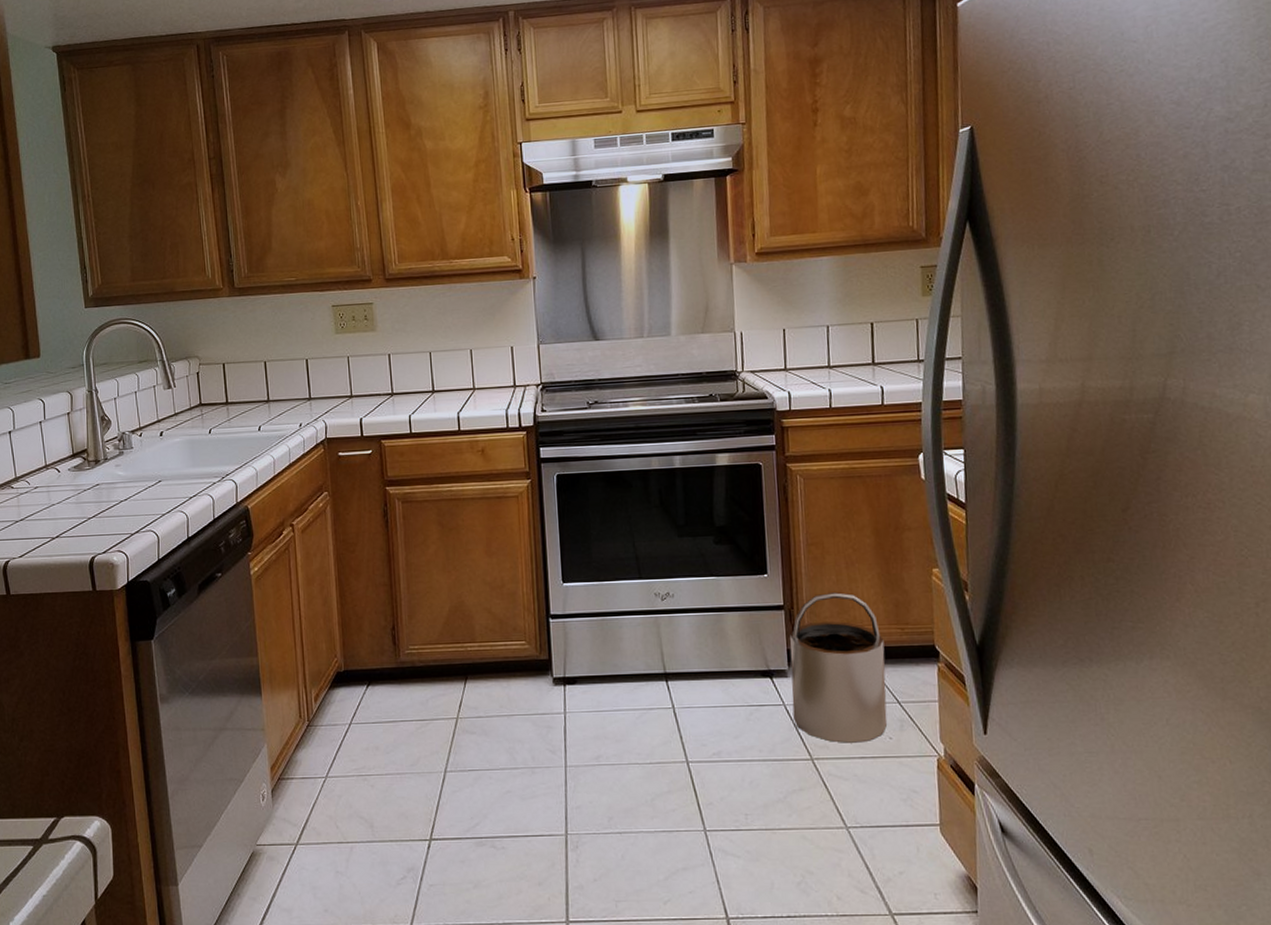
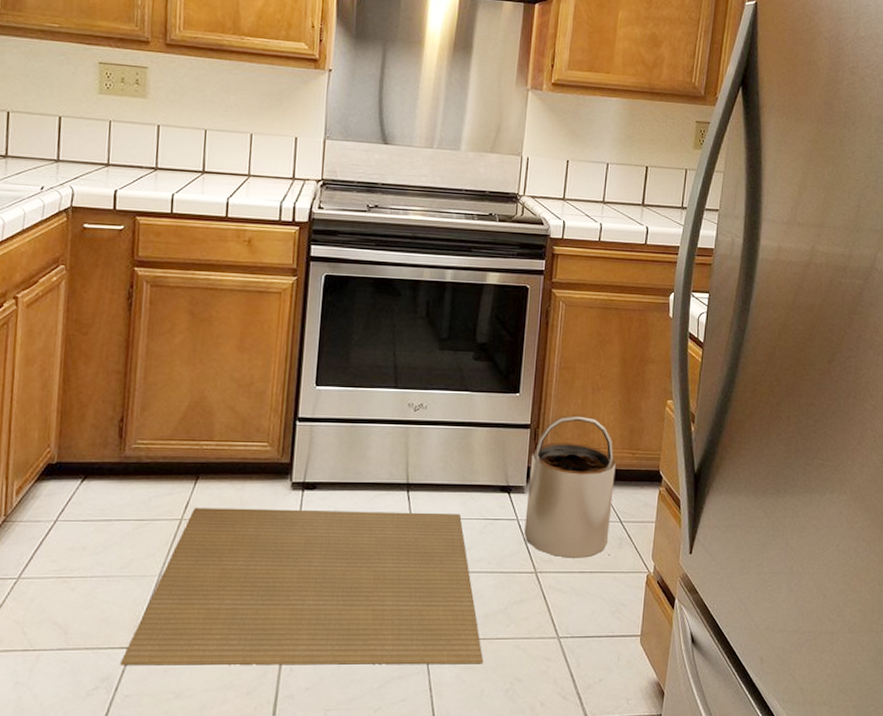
doormat: none [422,701,770,857] -> present [120,507,484,666]

